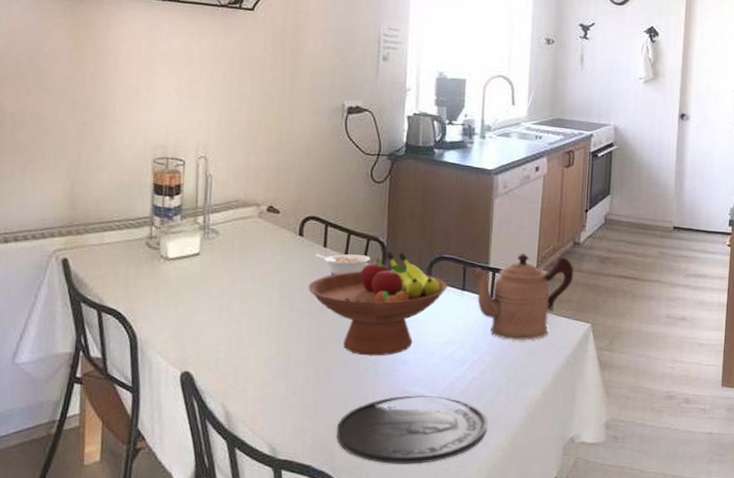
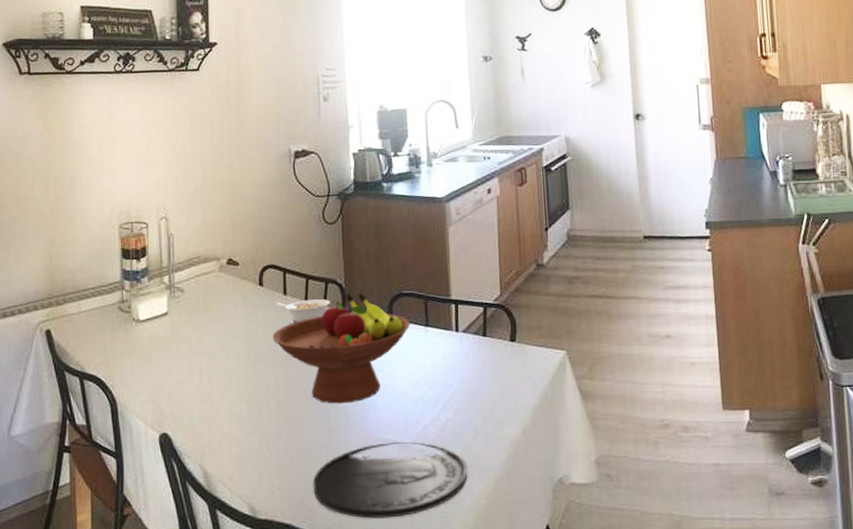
coffeepot: present [471,253,574,340] -> none [433,280,541,375]

